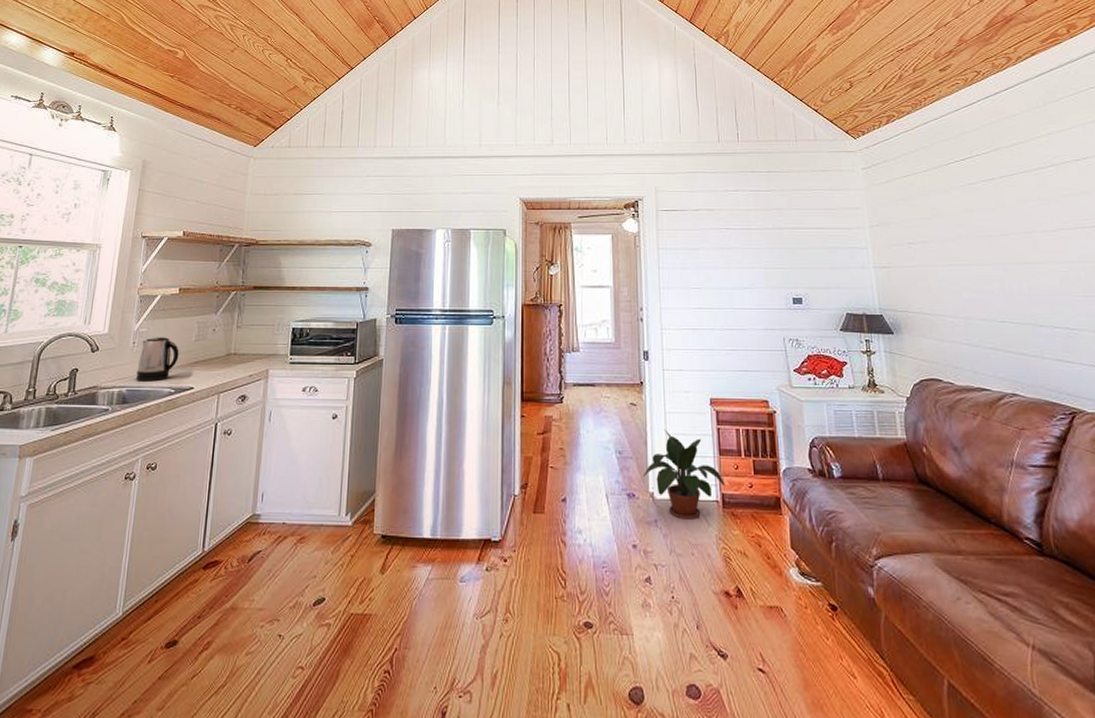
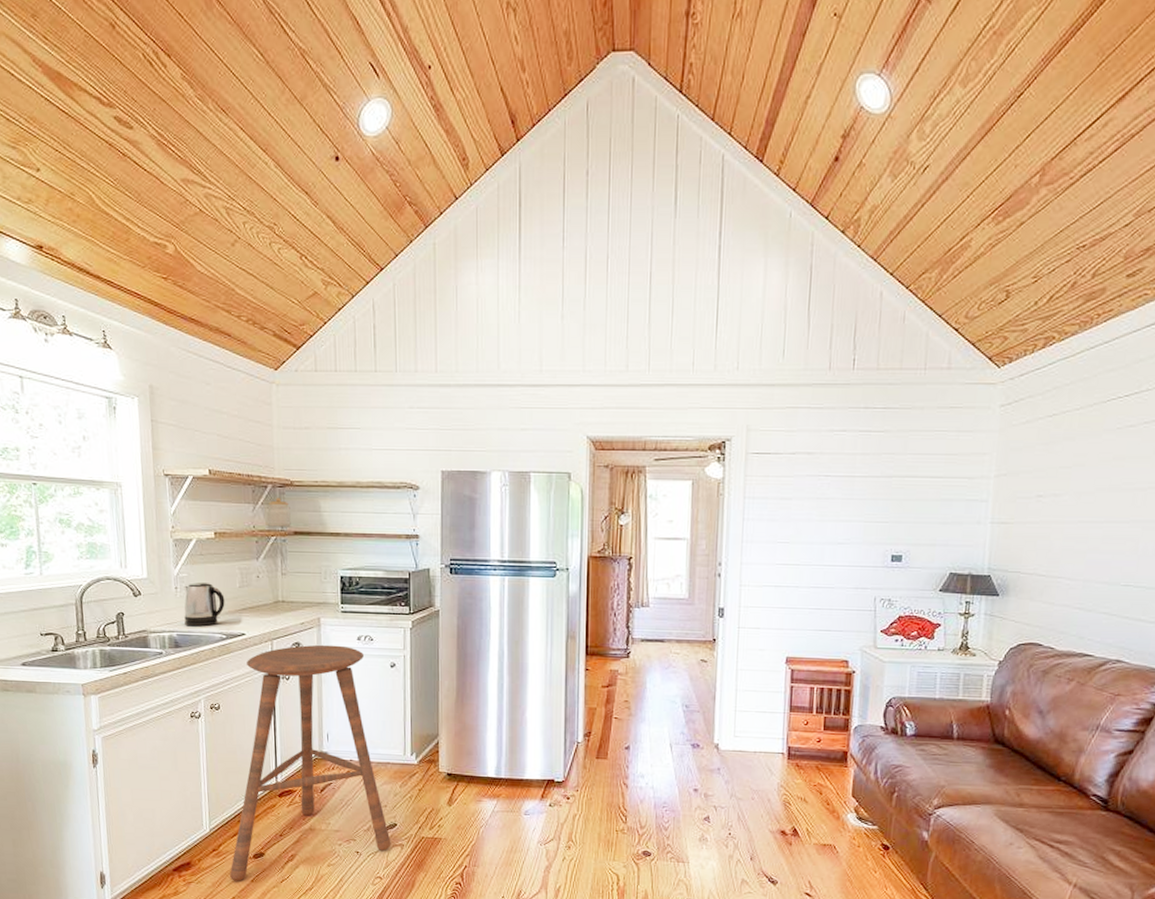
bar stool: none [134,397,318,679] -> present [229,644,391,881]
jar: none [229,255,253,283] -> present [266,497,291,527]
potted plant: present [642,429,725,520] -> none [708,685,792,769]

